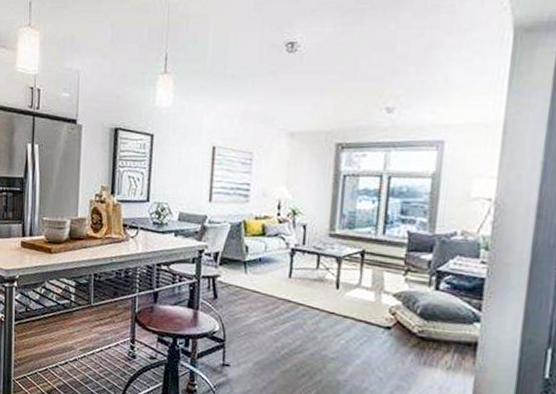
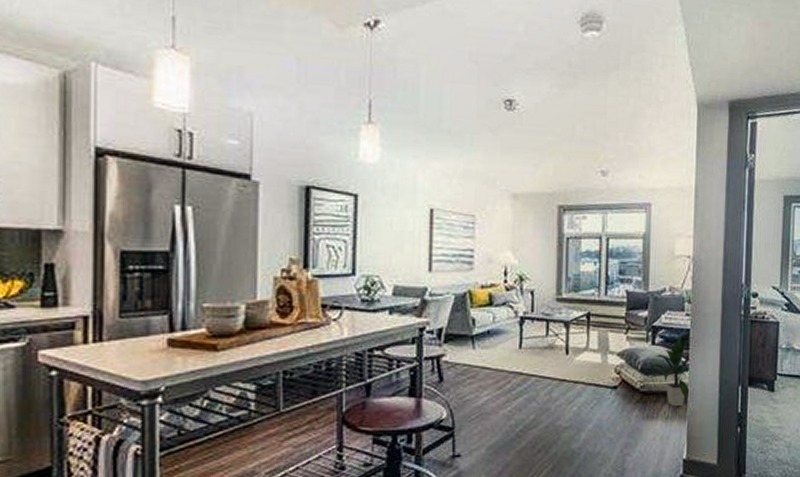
indoor plant: none [431,284,487,360] -> present [649,336,692,407]

